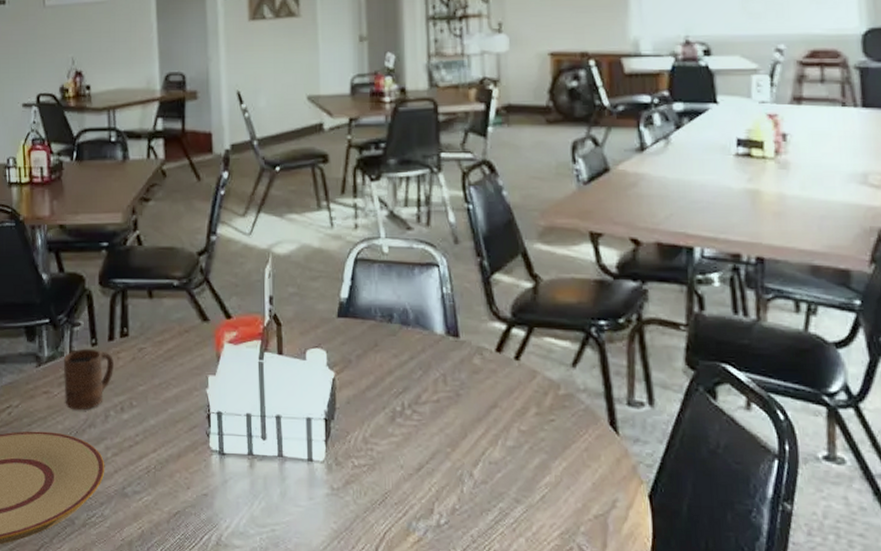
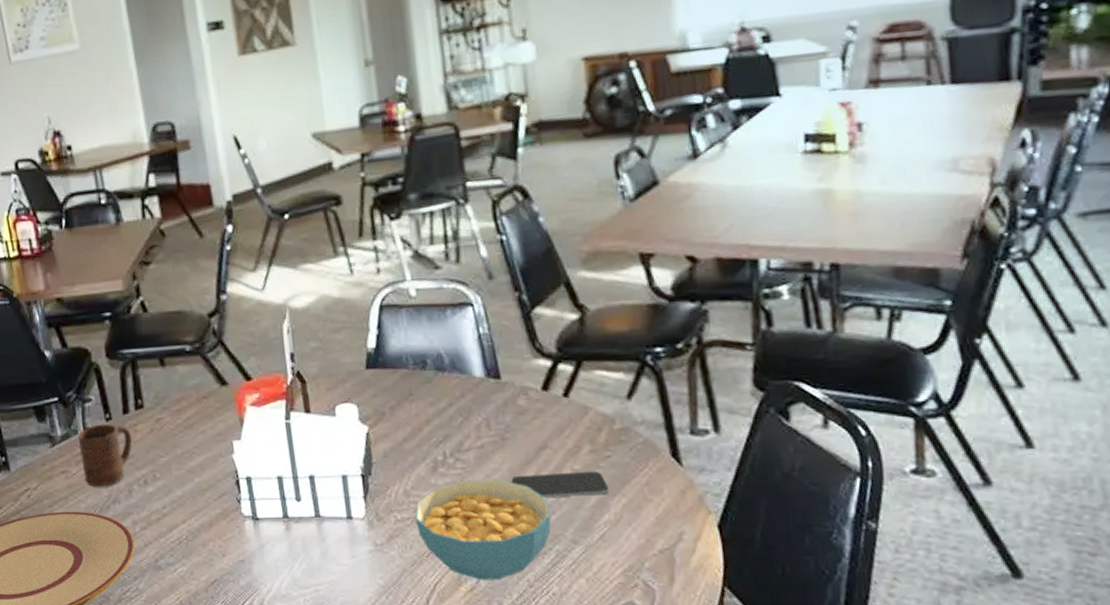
cereal bowl: none [371,432,497,533] -> present [415,479,552,581]
smartphone: none [462,431,552,457] -> present [511,471,610,497]

